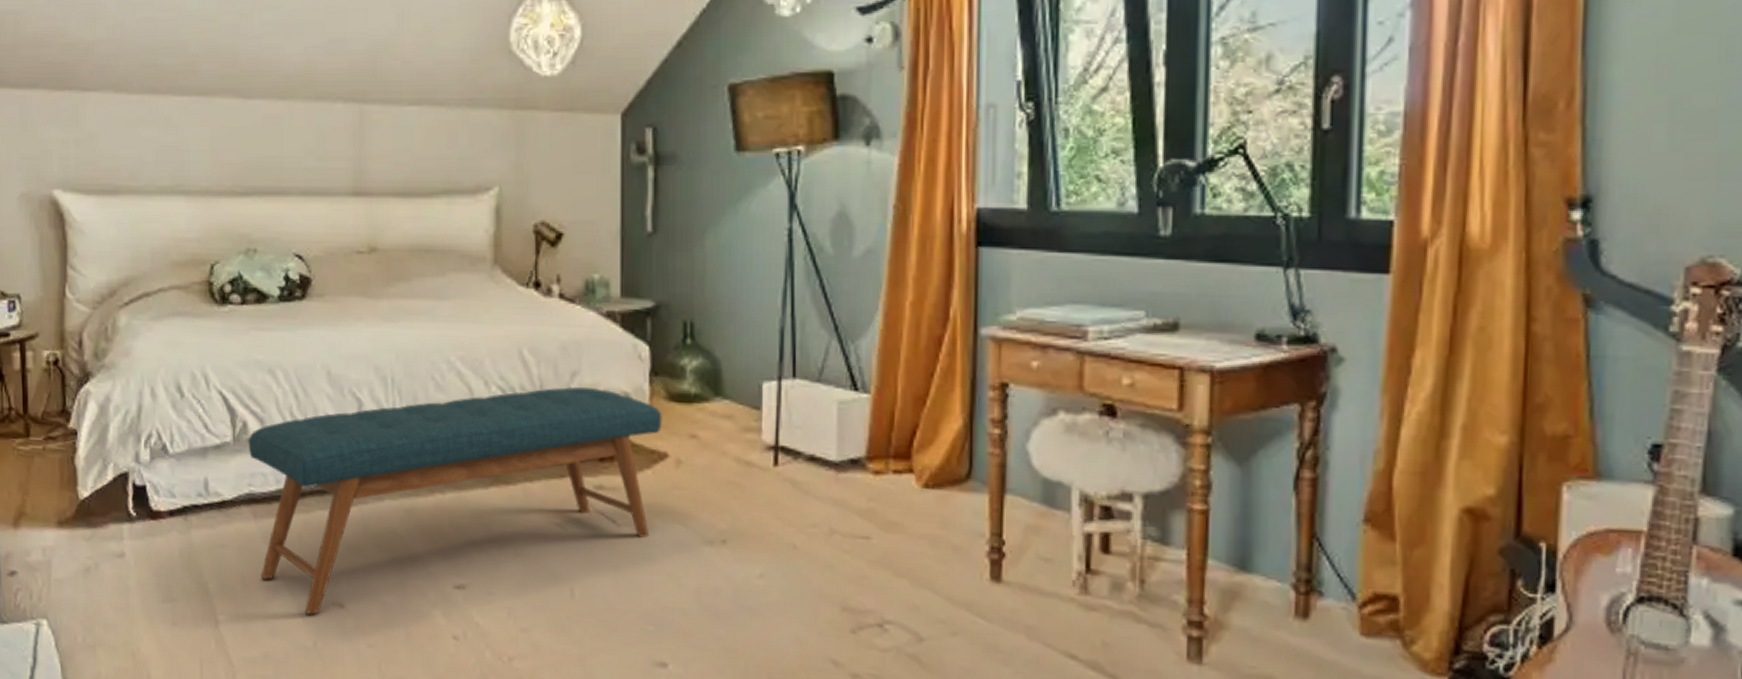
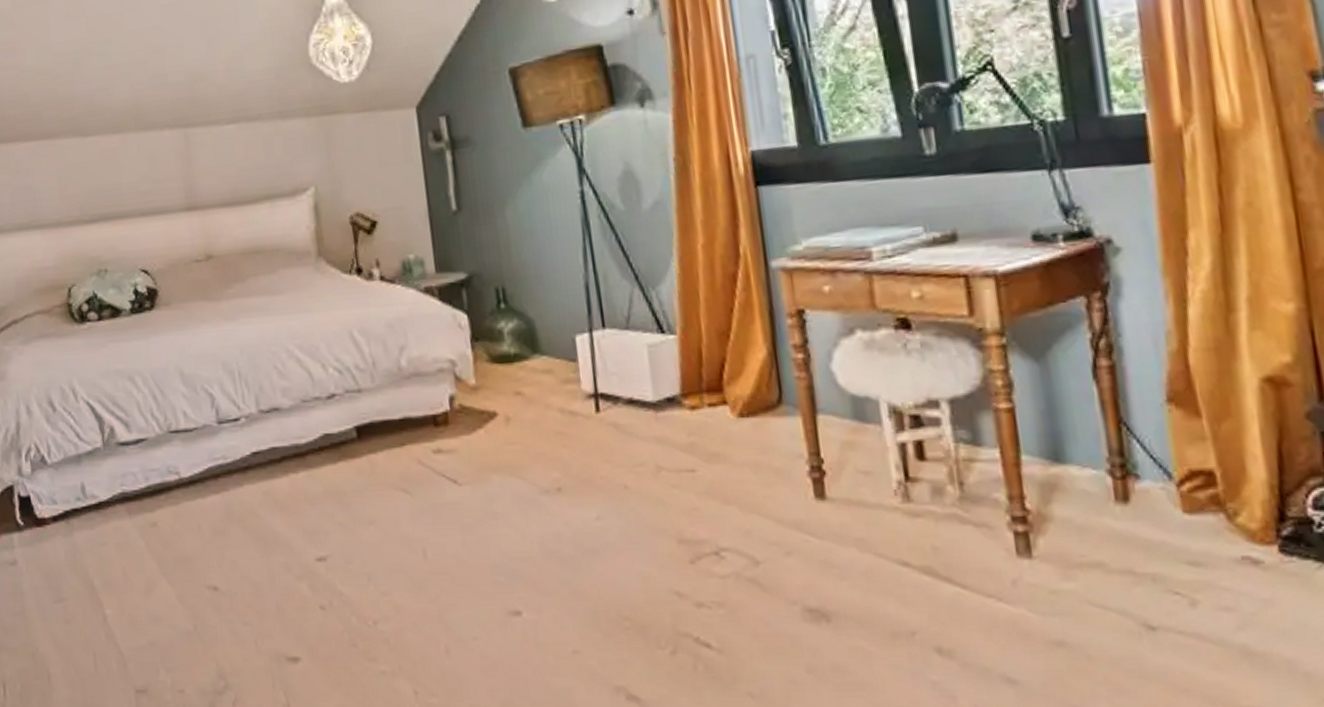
bench: present [249,386,662,614] -> none [117,359,490,600]

